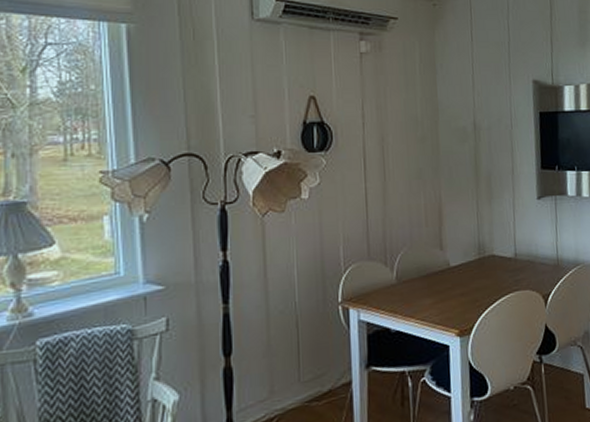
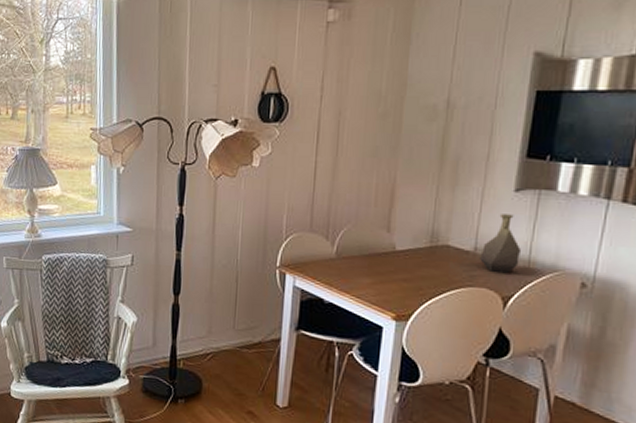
vase: none [520,220,551,274] -> present [480,214,522,274]

